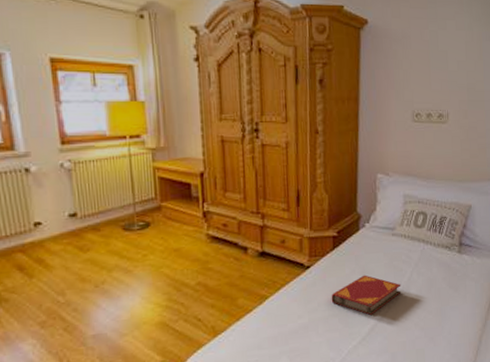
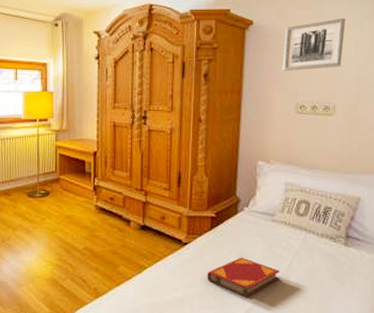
wall art: none [398,20,457,77] -> present [283,18,346,72]

